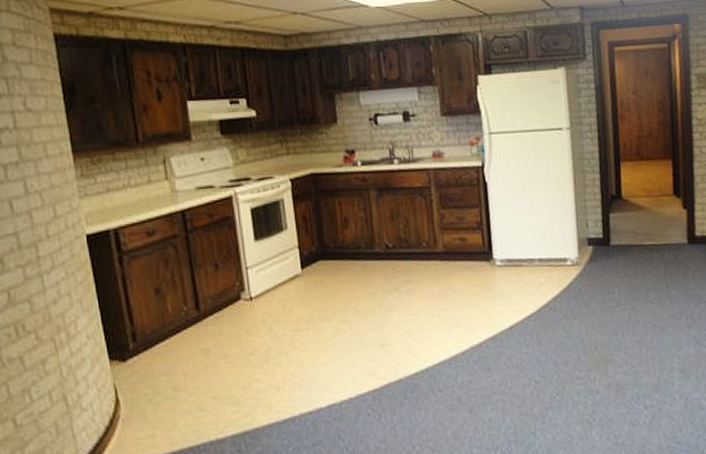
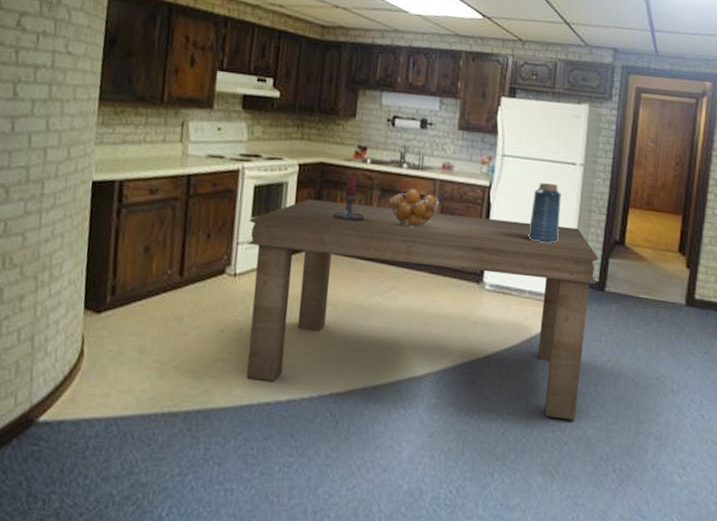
dining table: none [253,191,603,394] -> present [246,198,599,420]
candle holder: none [333,180,366,226] -> present [332,174,364,221]
fruit basket: none [386,182,437,221] -> present [389,188,439,229]
vase: none [526,152,558,212] -> present [528,183,561,244]

